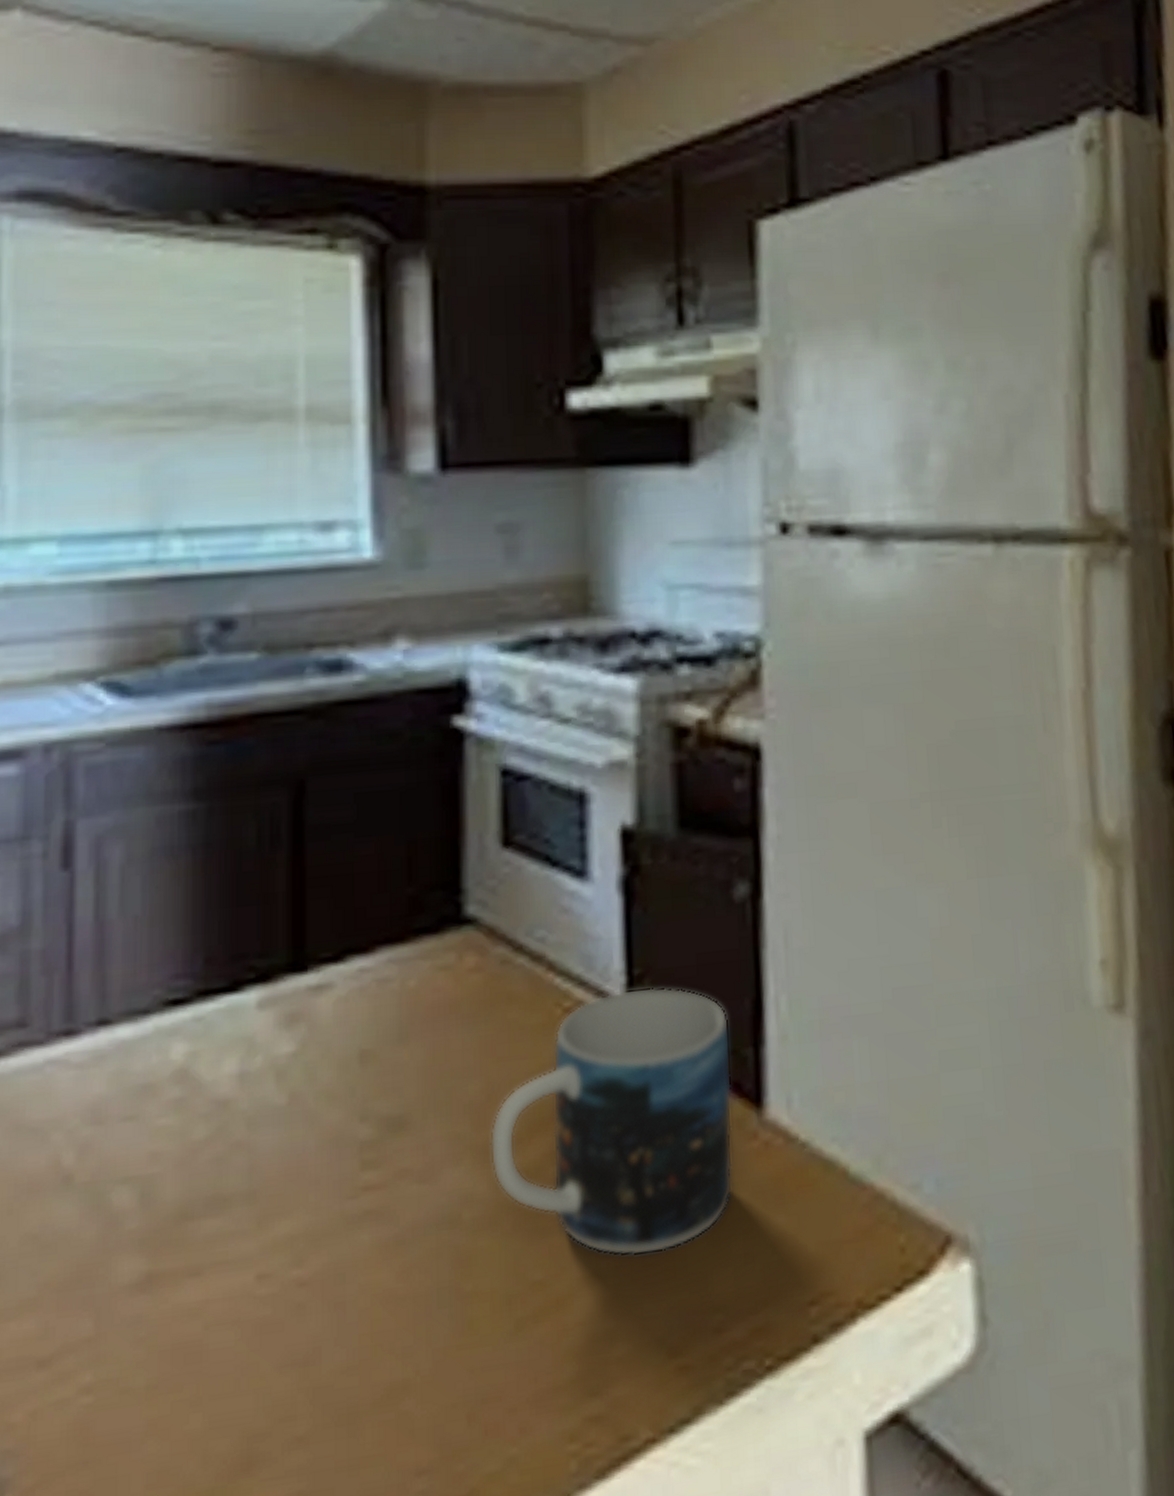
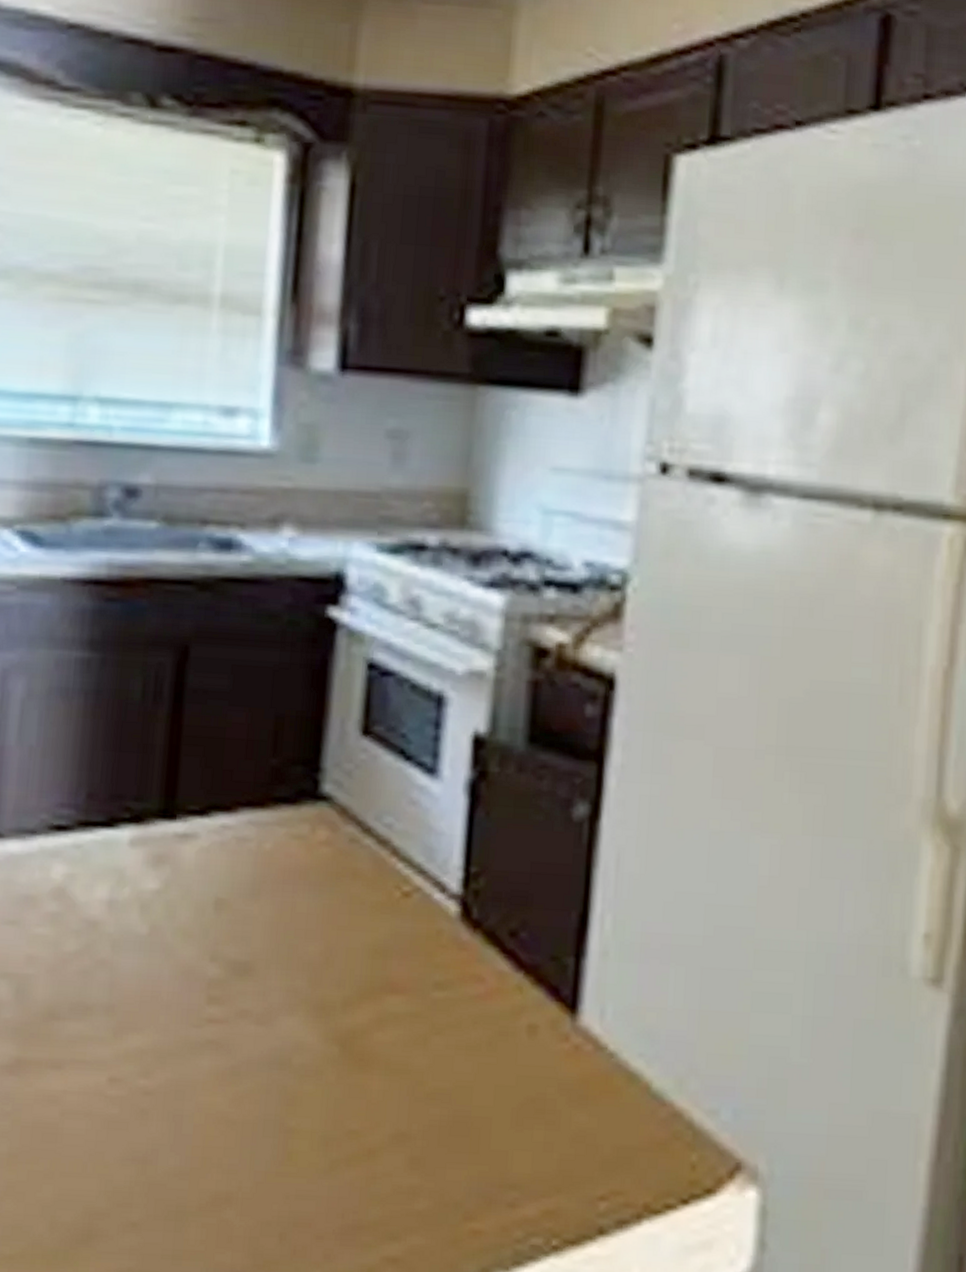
mug: present [490,987,734,1257] -> none [322,884,555,1127]

